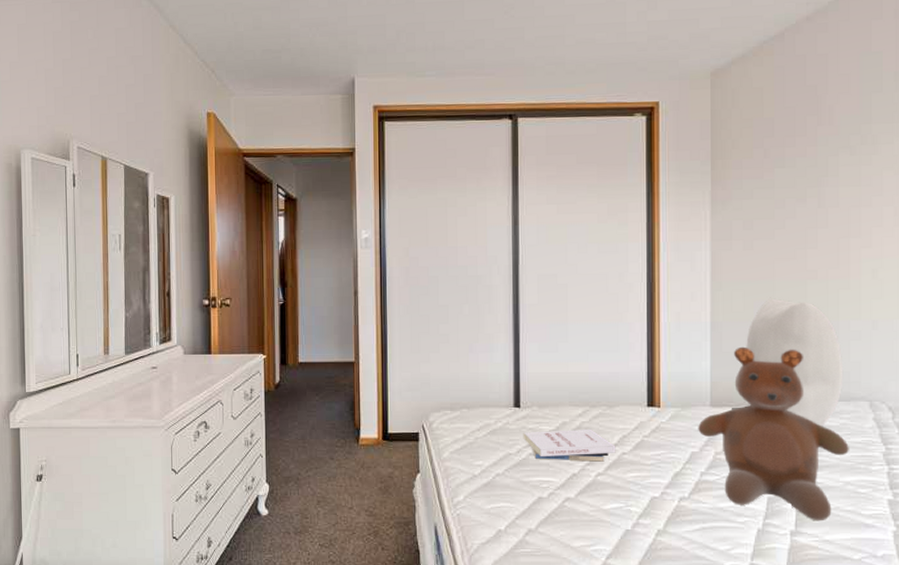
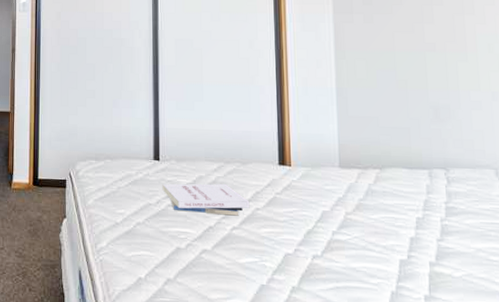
teddy bear: present [698,346,849,521] -> none [328,112,478,288]
pillow: present [746,297,844,427] -> none [371,66,468,193]

